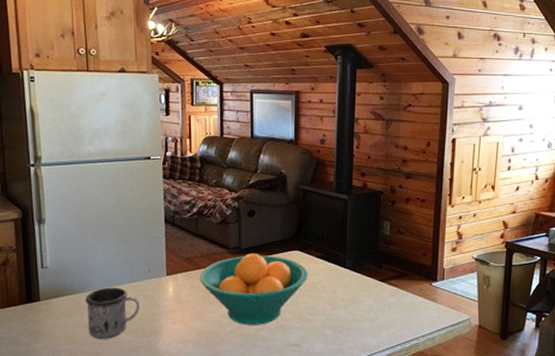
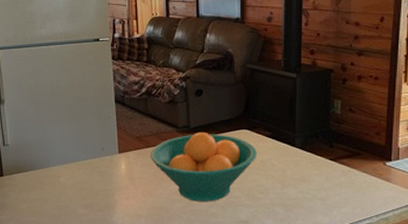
mug: present [85,287,139,339] -> none [44,164,94,212]

